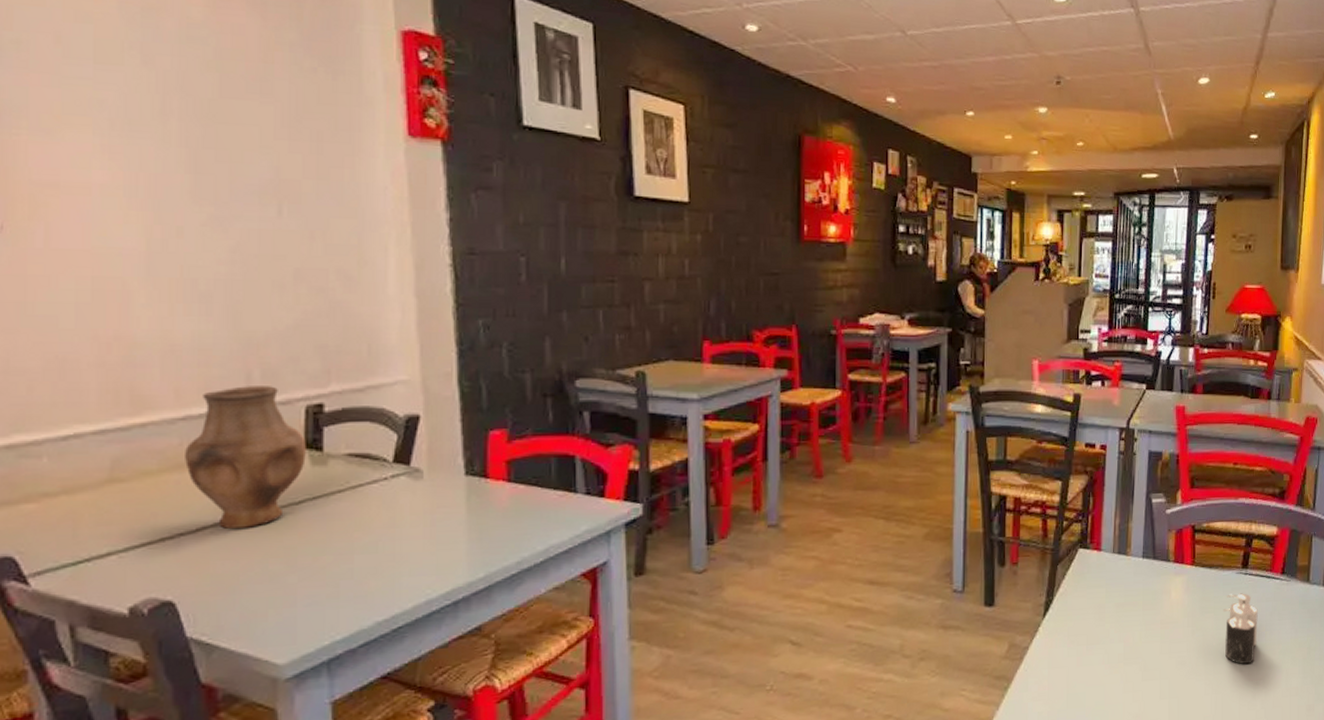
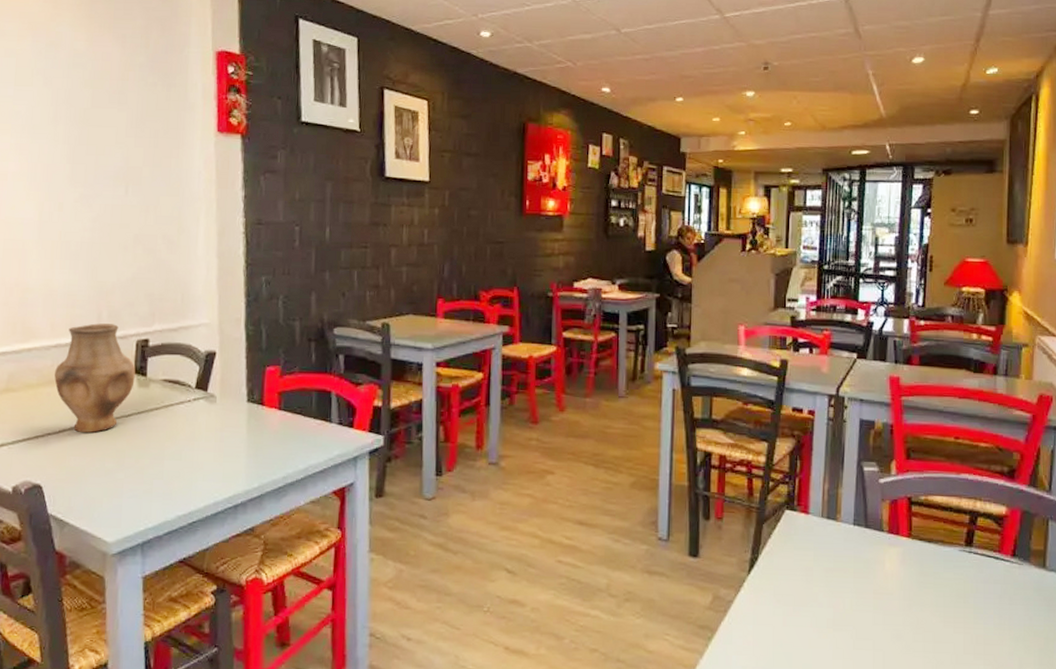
candle: present [1222,593,1259,665] -> none [943,571,986,647]

